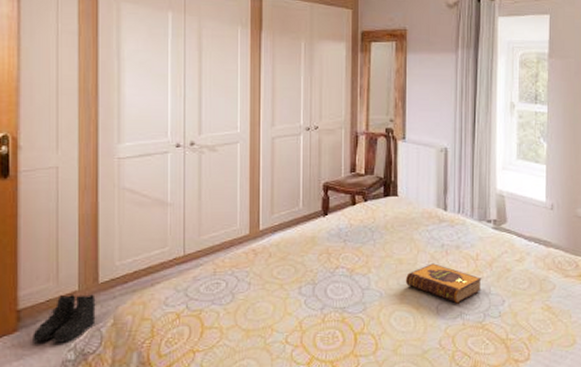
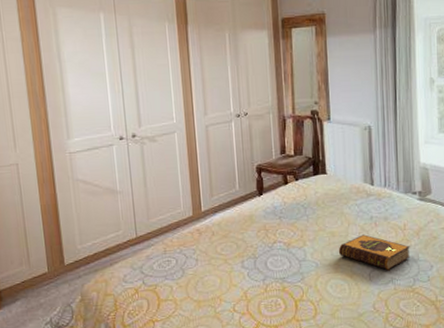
boots: present [33,293,96,343] -> none [14,275,66,318]

